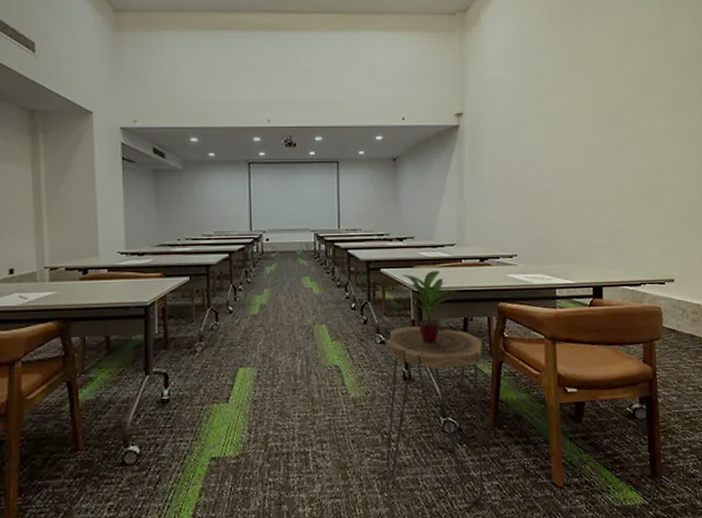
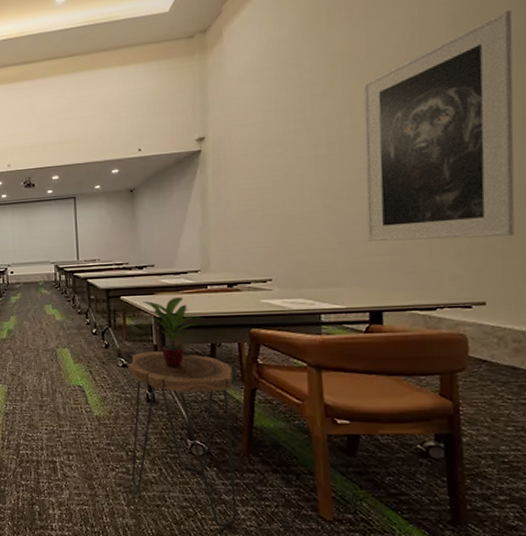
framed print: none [590,35,693,224] -> present [363,9,515,242]

